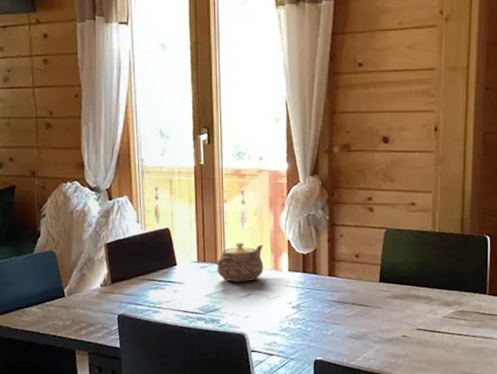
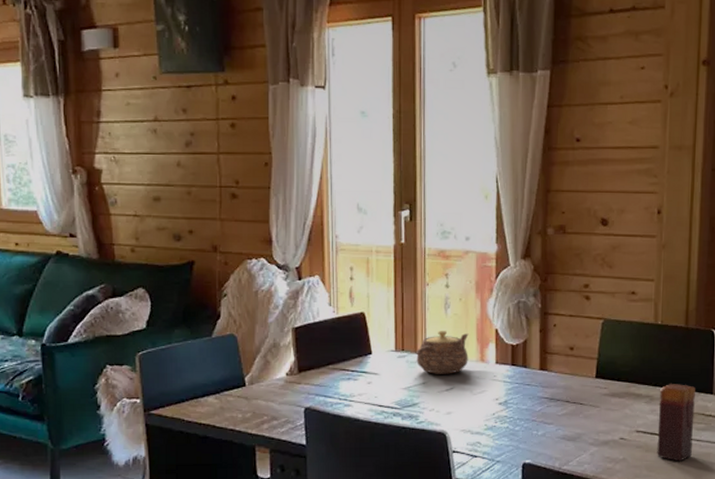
candle: none [436,286,470,356] -> present [657,384,695,462]

